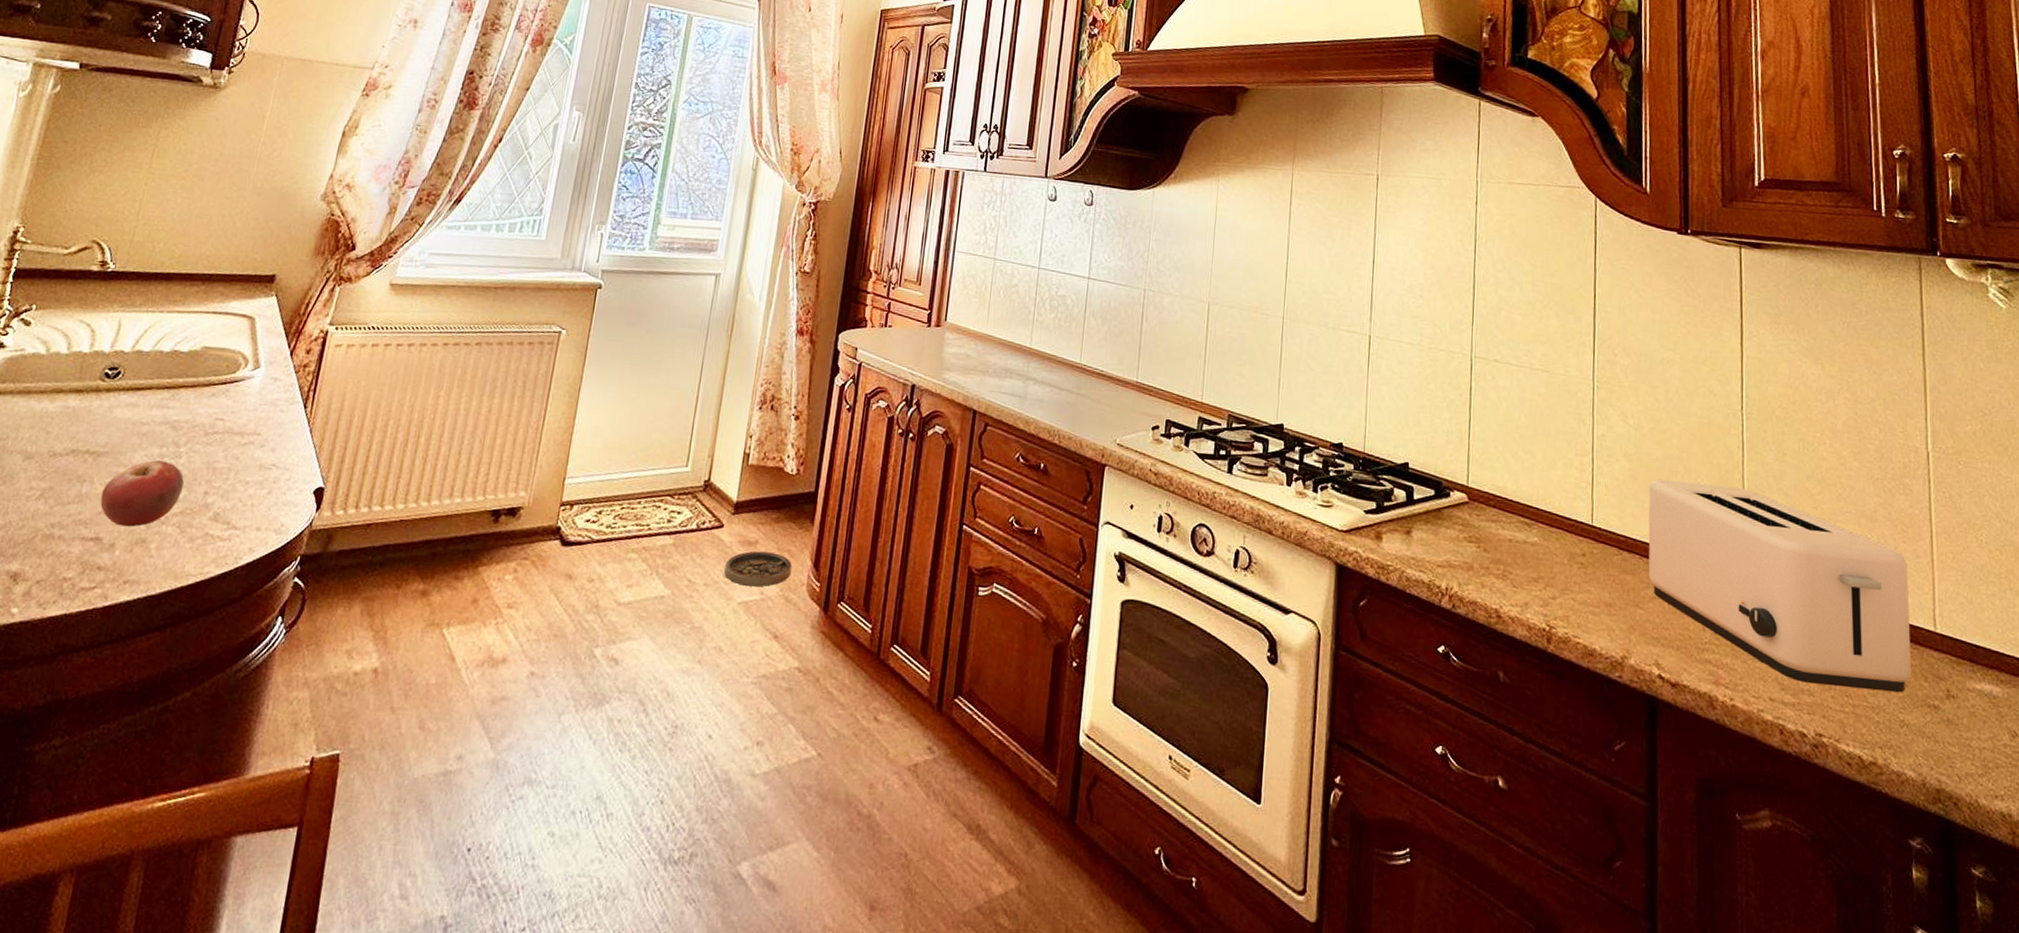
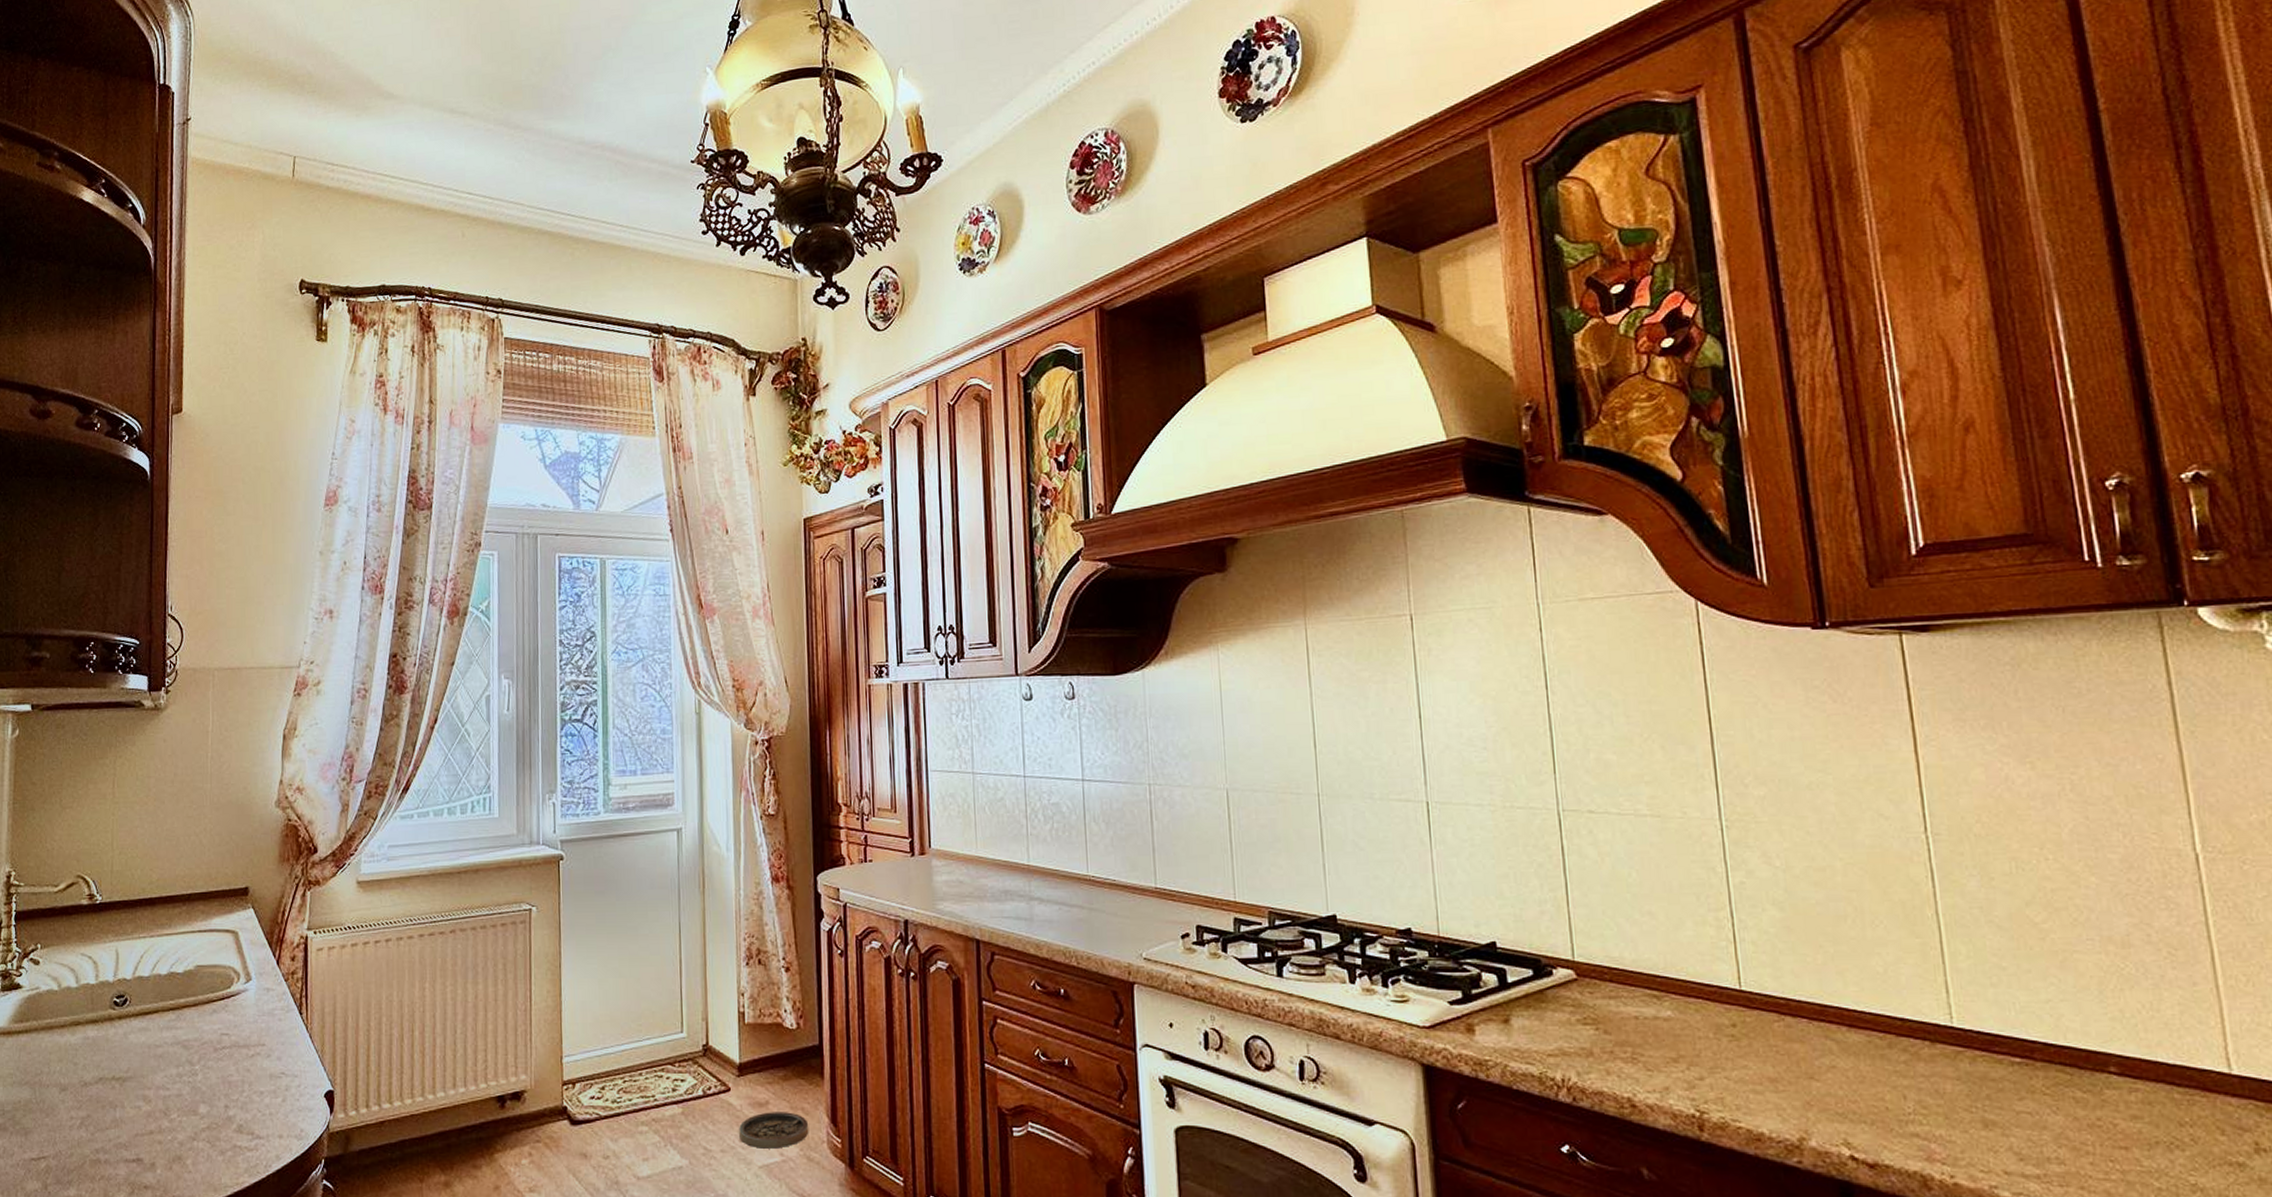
fruit: present [100,460,185,527] -> none [133,1080,205,1146]
toaster: present [1648,478,1912,693] -> none [1810,925,2202,1152]

